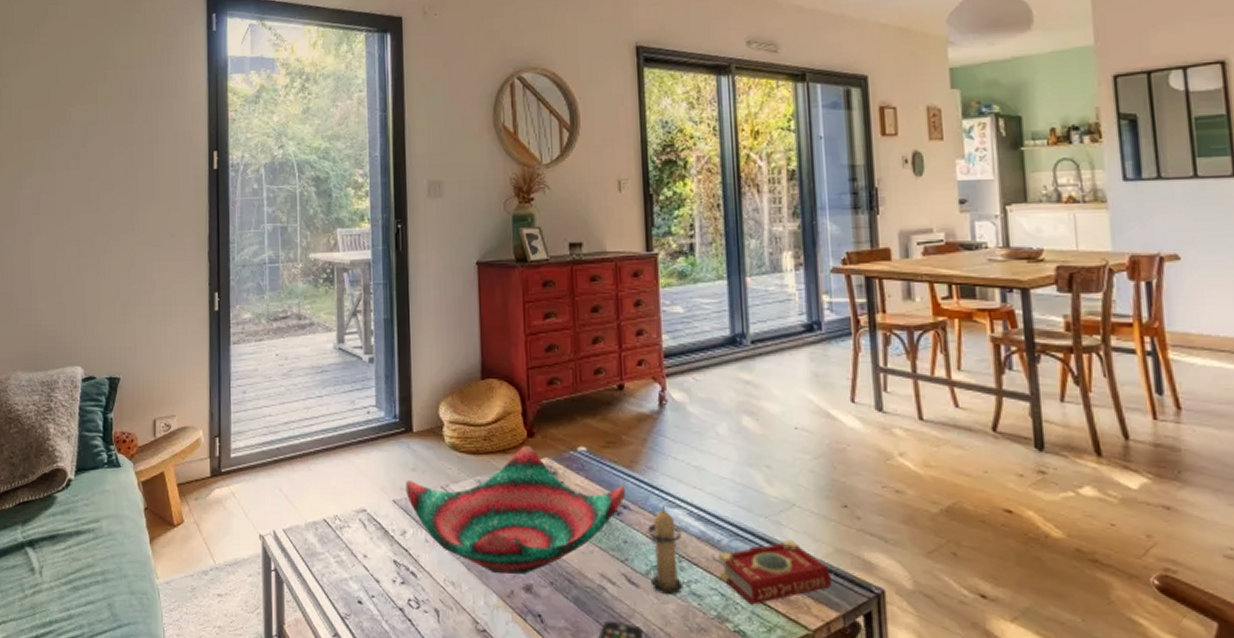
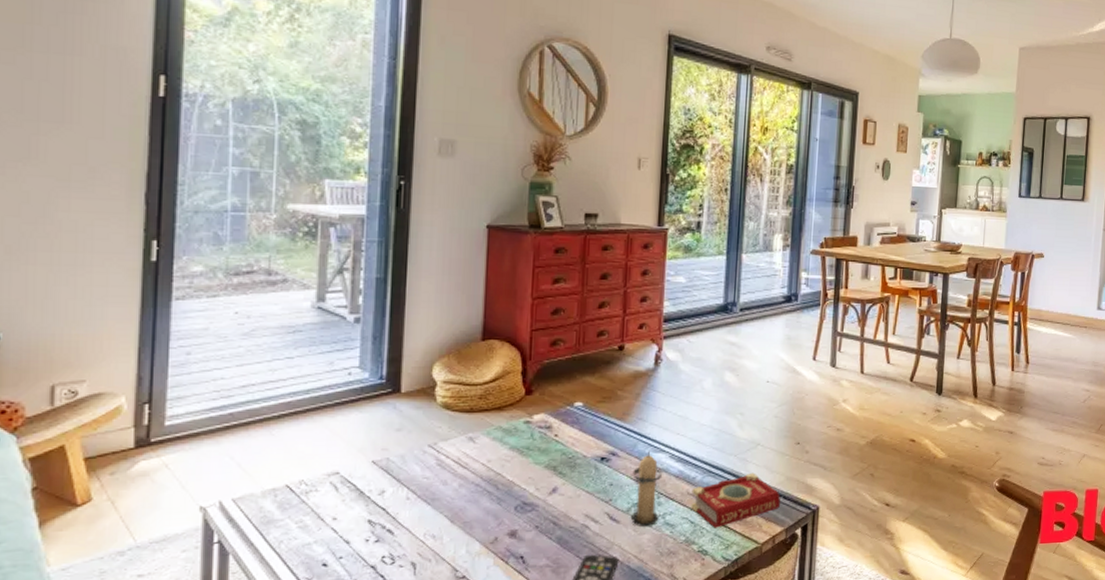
decorative bowl: present [405,446,625,574] -> none [387,403,616,523]

